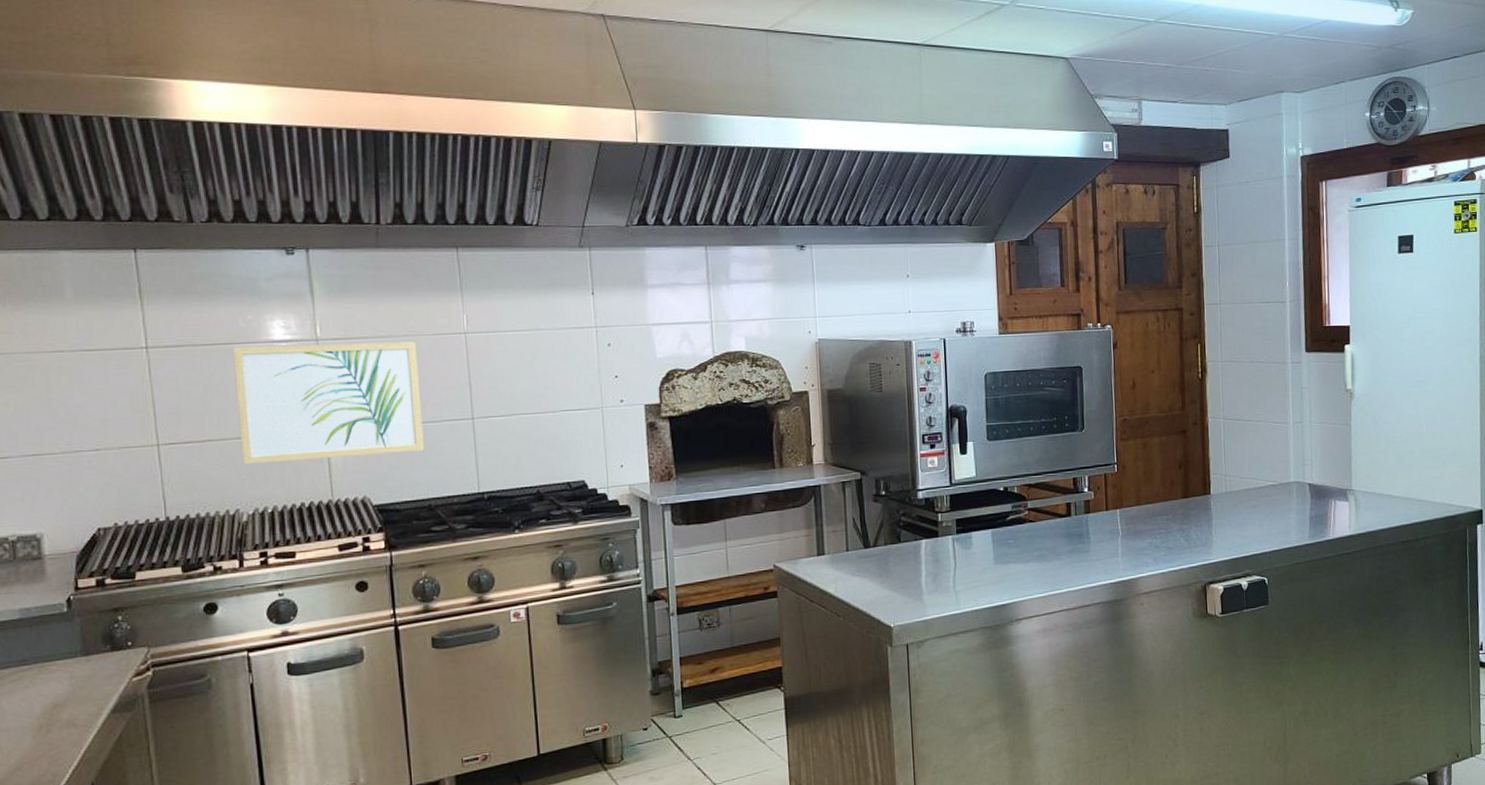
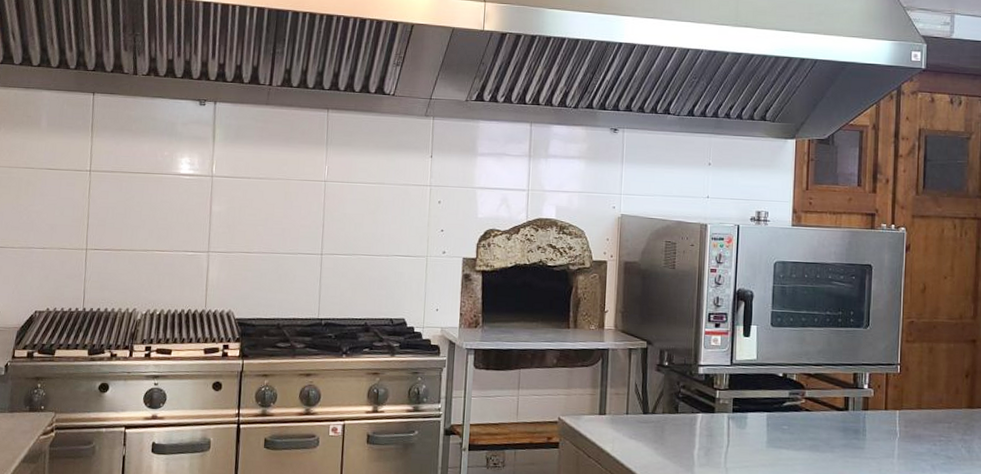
wall art: present [233,341,424,465] -> none [144,176,286,277]

